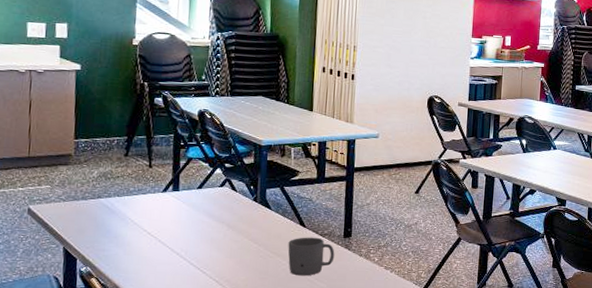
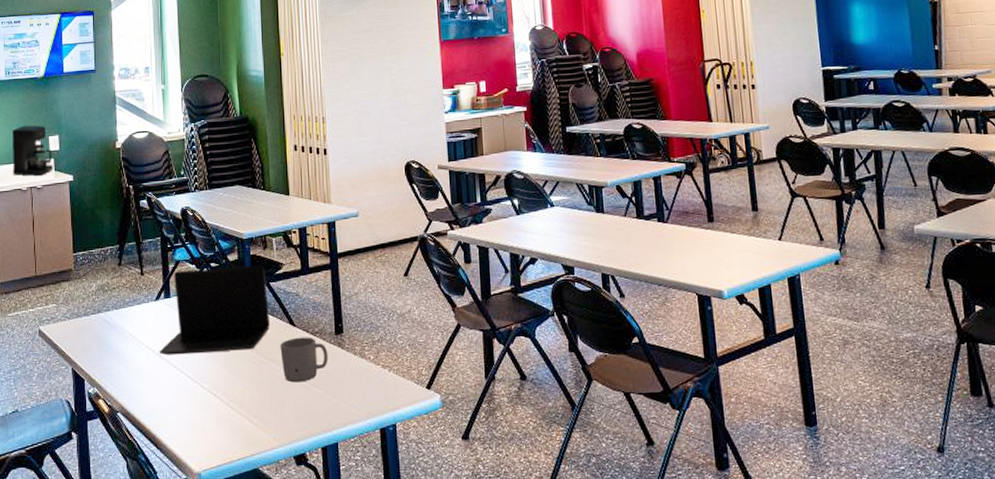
coffee maker: none [9,8,59,60] -> present [12,125,54,176]
laptop computer: none [161,168,281,244] -> present [159,265,271,355]

